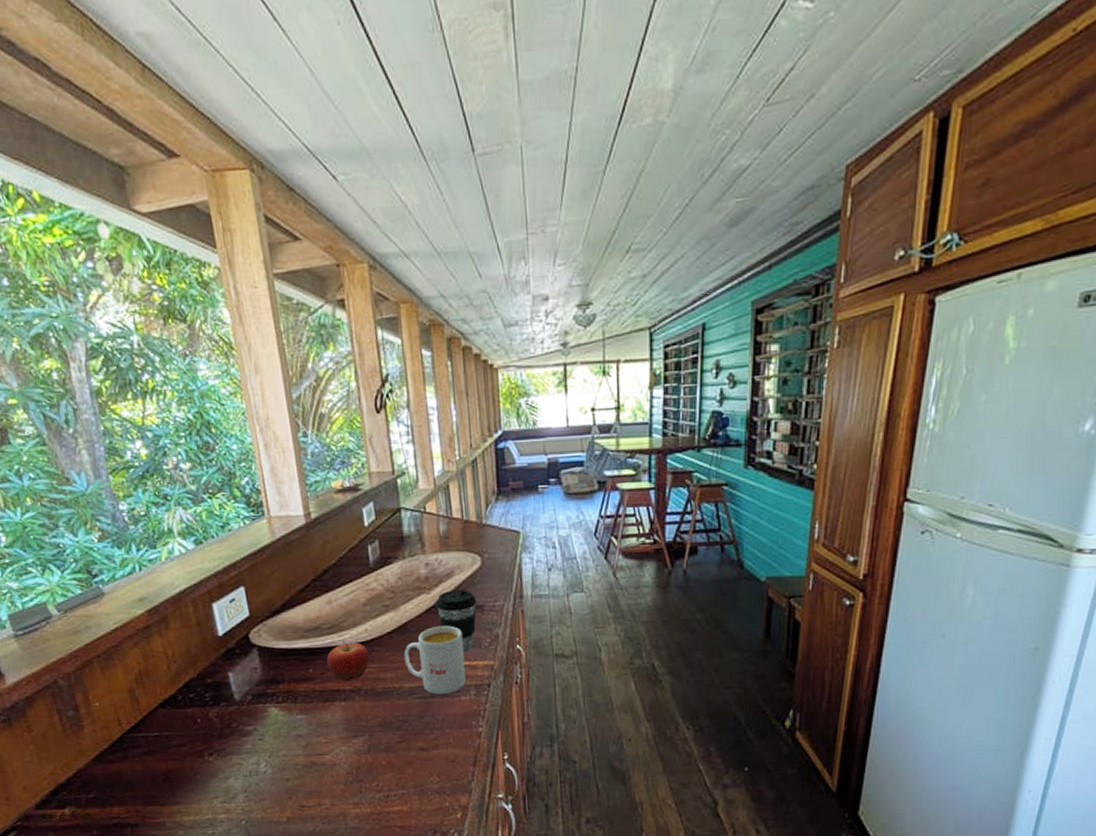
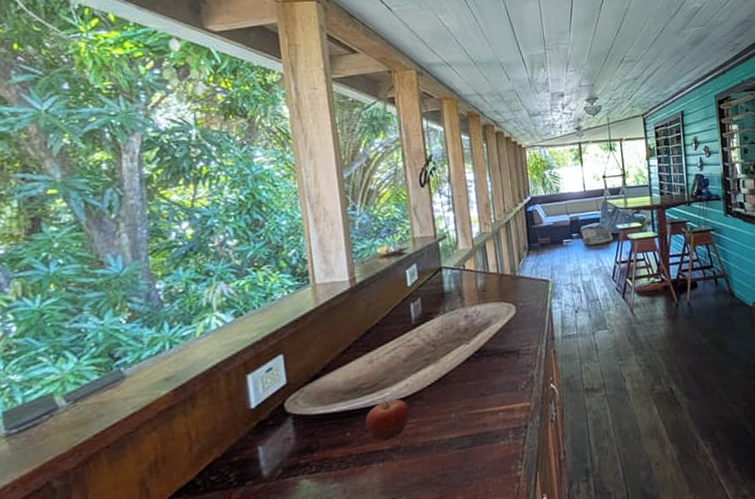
mug: present [403,625,466,694] -> none [443,372,504,443]
coffee cup: present [435,589,477,653] -> none [474,336,513,398]

